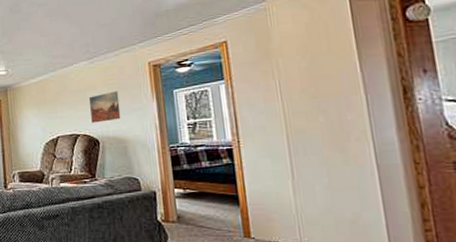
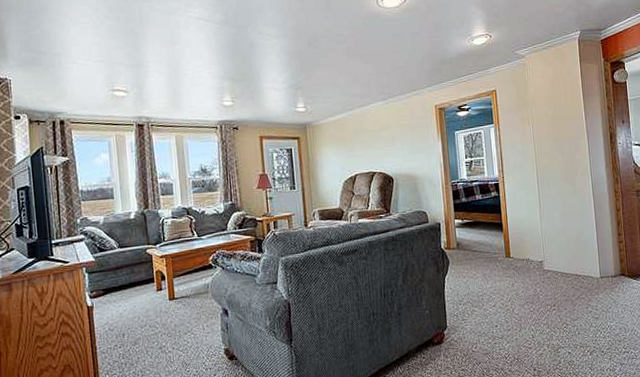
wall art: present [89,91,121,123] -> none [385,131,412,161]

